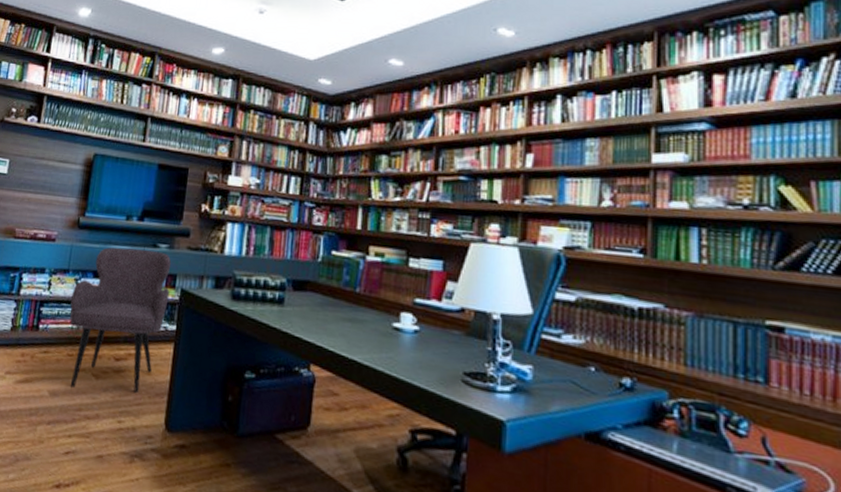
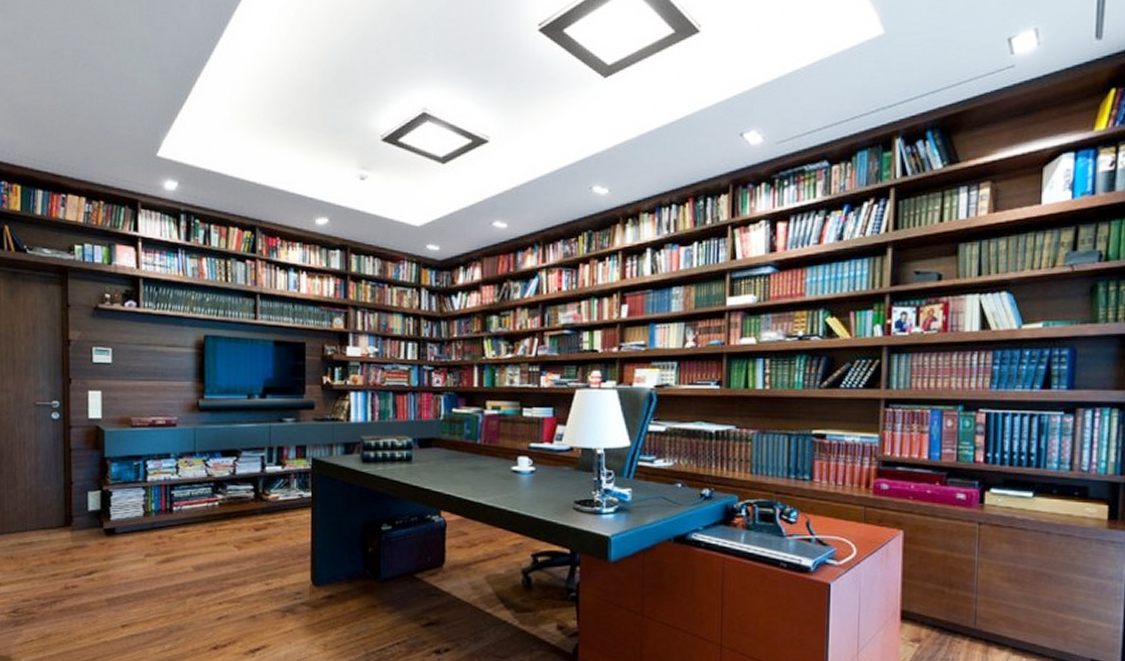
armchair: present [69,247,172,394] -> none [202,425,301,560]

